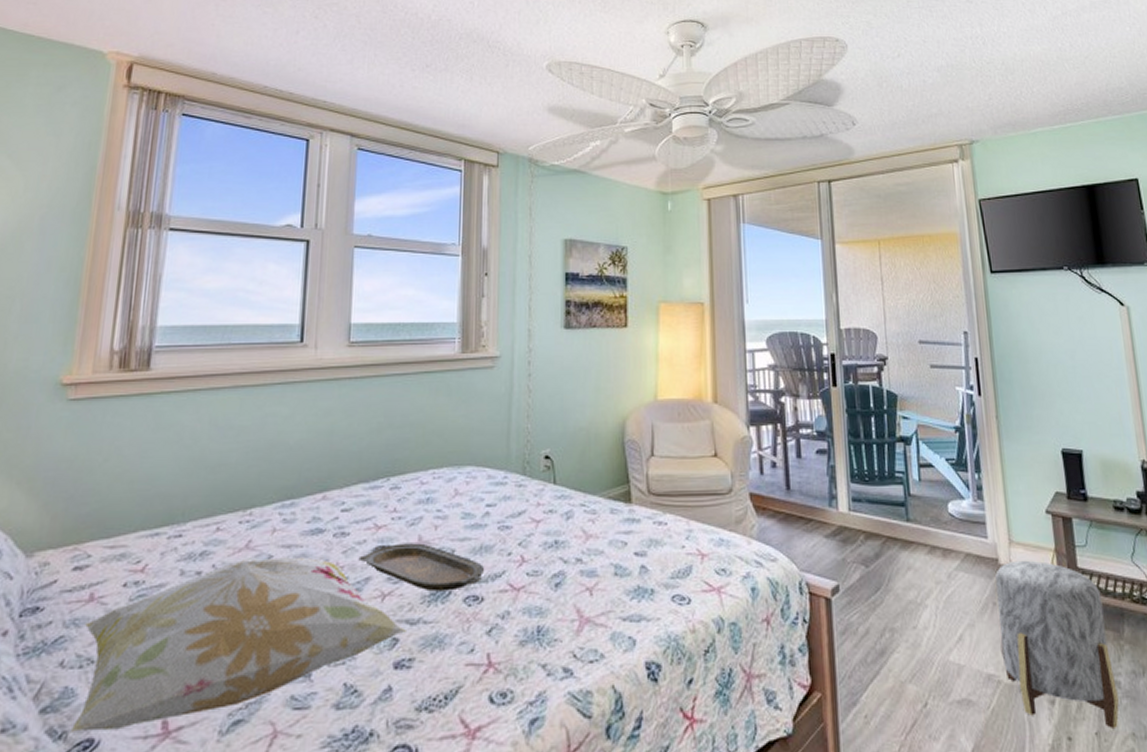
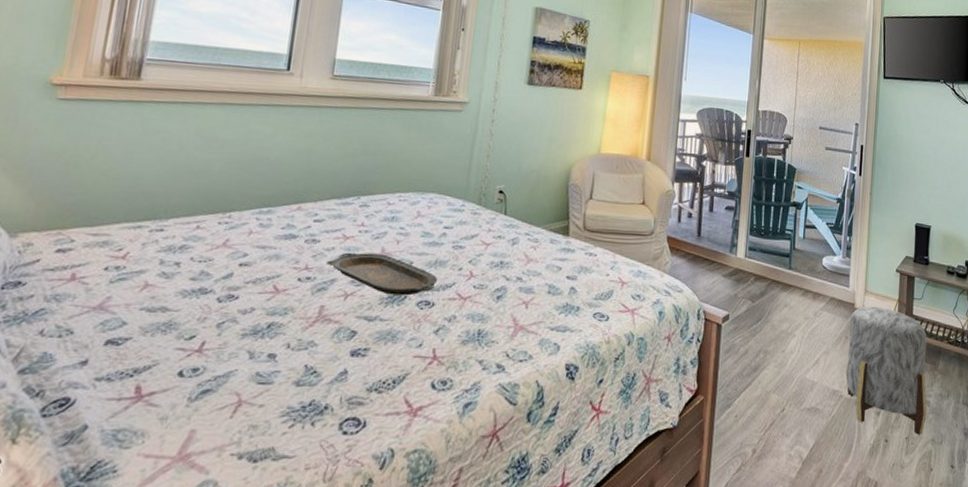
decorative pillow: present [69,556,406,734] -> none [47,254,364,393]

